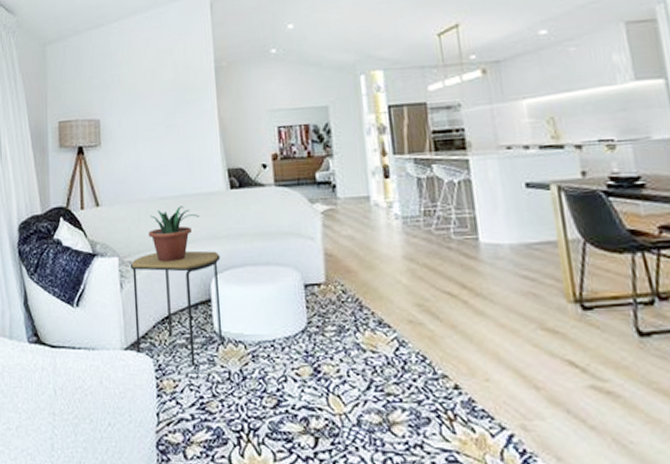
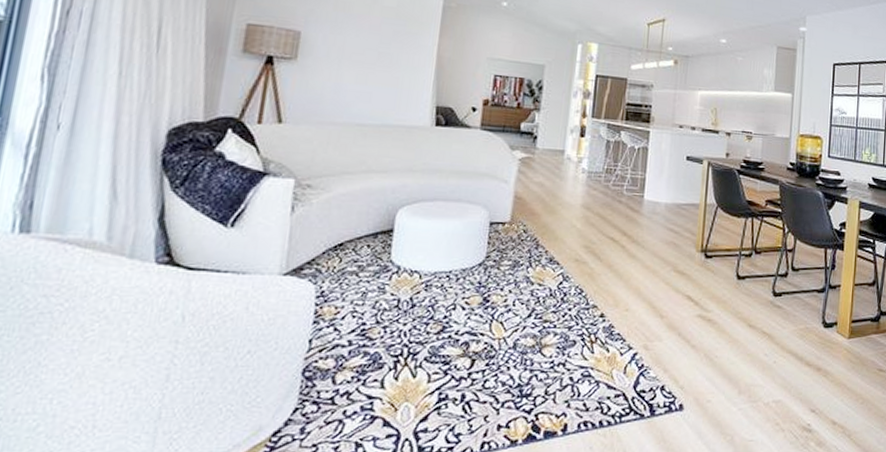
side table: present [130,250,223,366] -> none [297,178,412,294]
potted plant: present [148,206,200,262] -> none [336,135,398,190]

